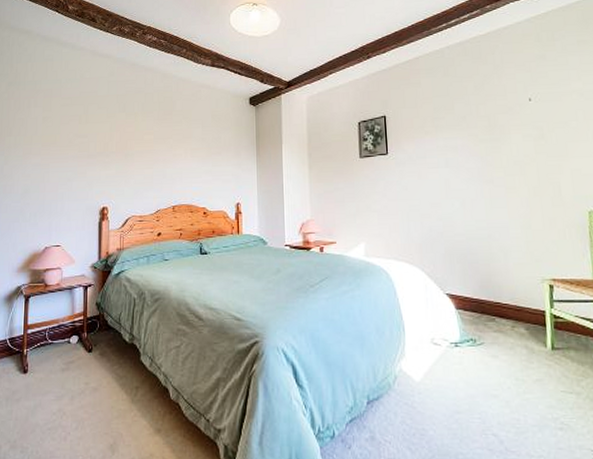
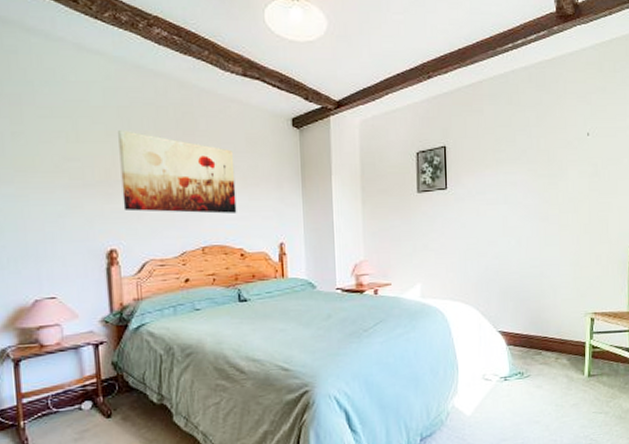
wall art: none [115,113,202,178] -> present [118,130,237,214]

